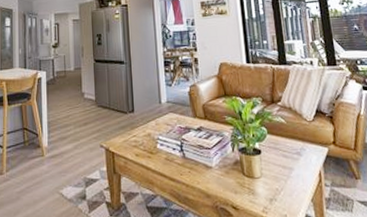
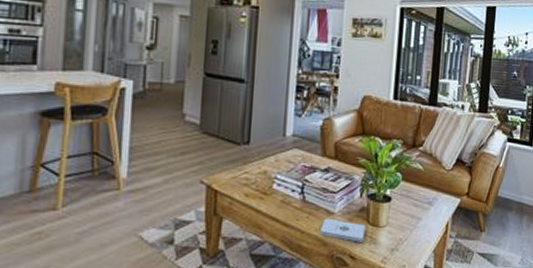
notepad: none [202,172,243,193] -> present [320,218,365,242]

